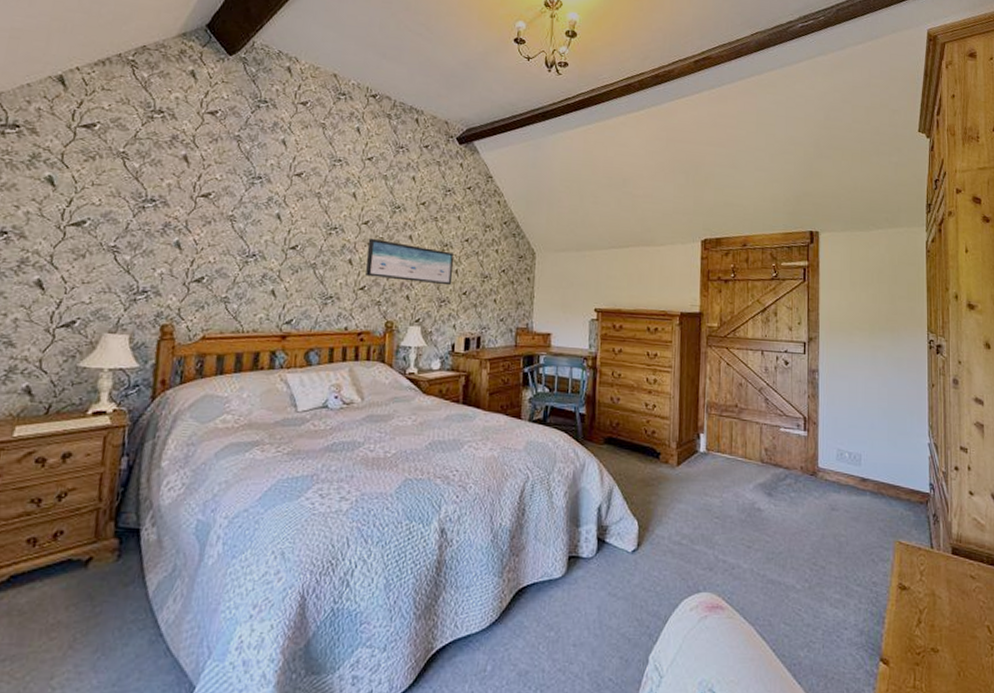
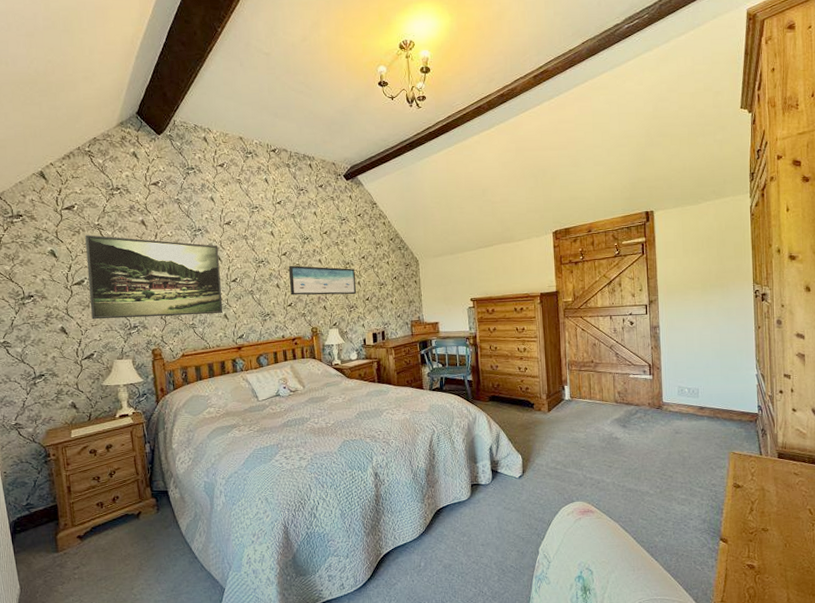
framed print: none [84,163,281,289] -> present [85,235,223,320]

